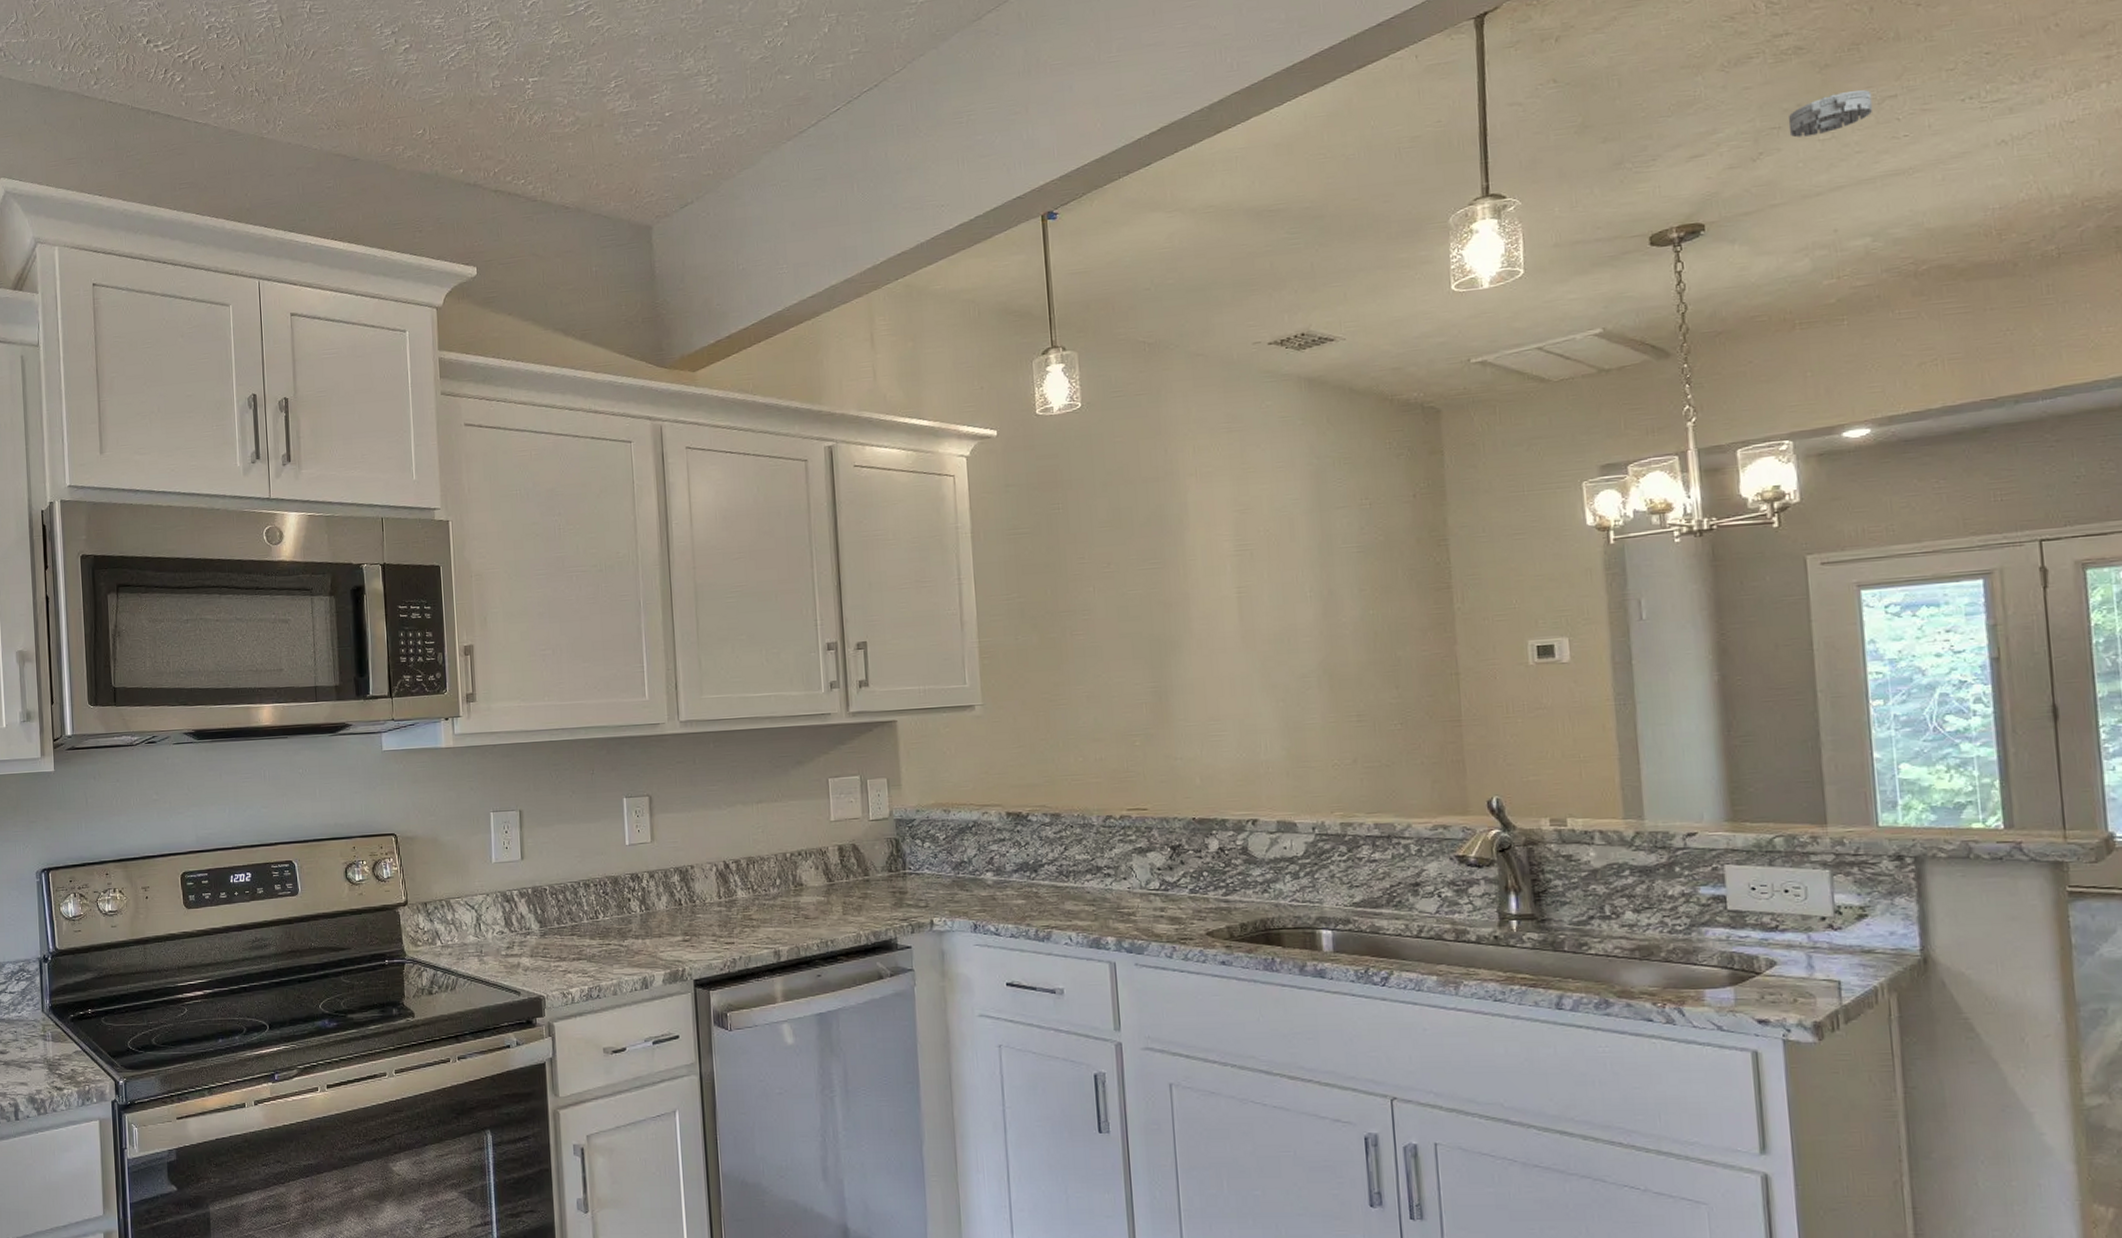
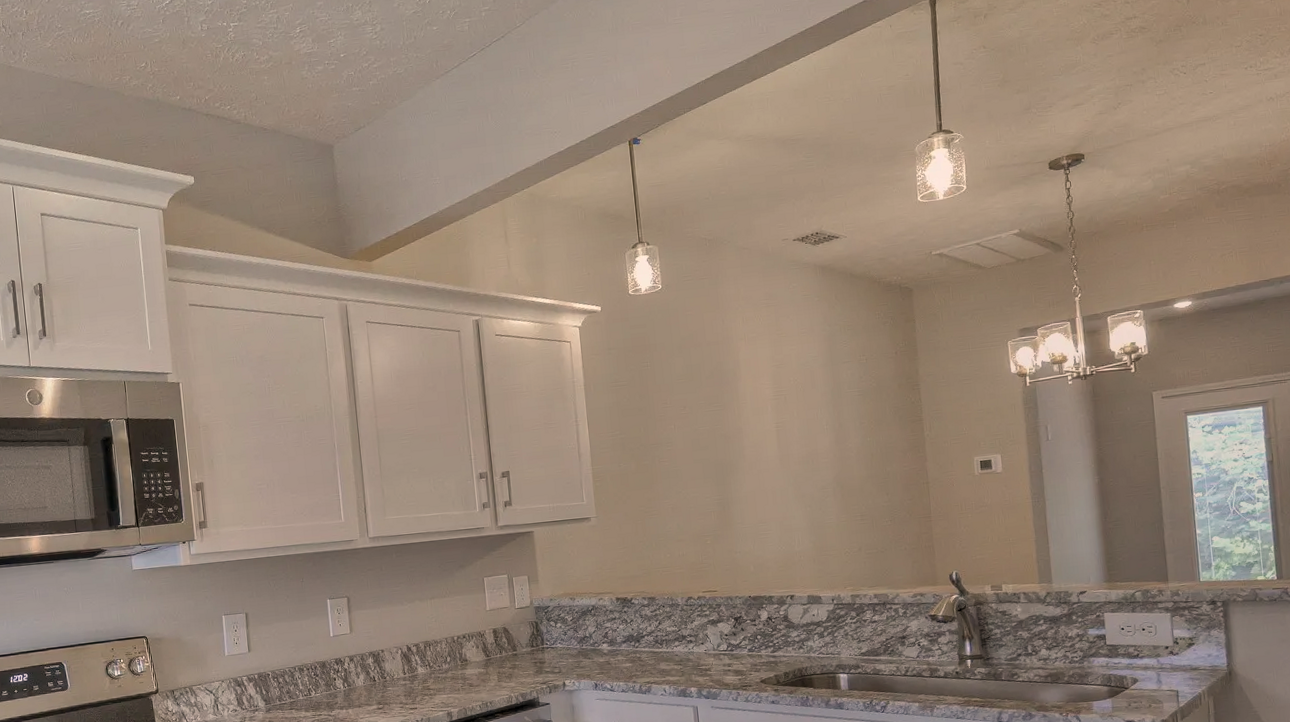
smoke detector: present [1787,90,1873,138] -> none [1136,59,1190,93]

